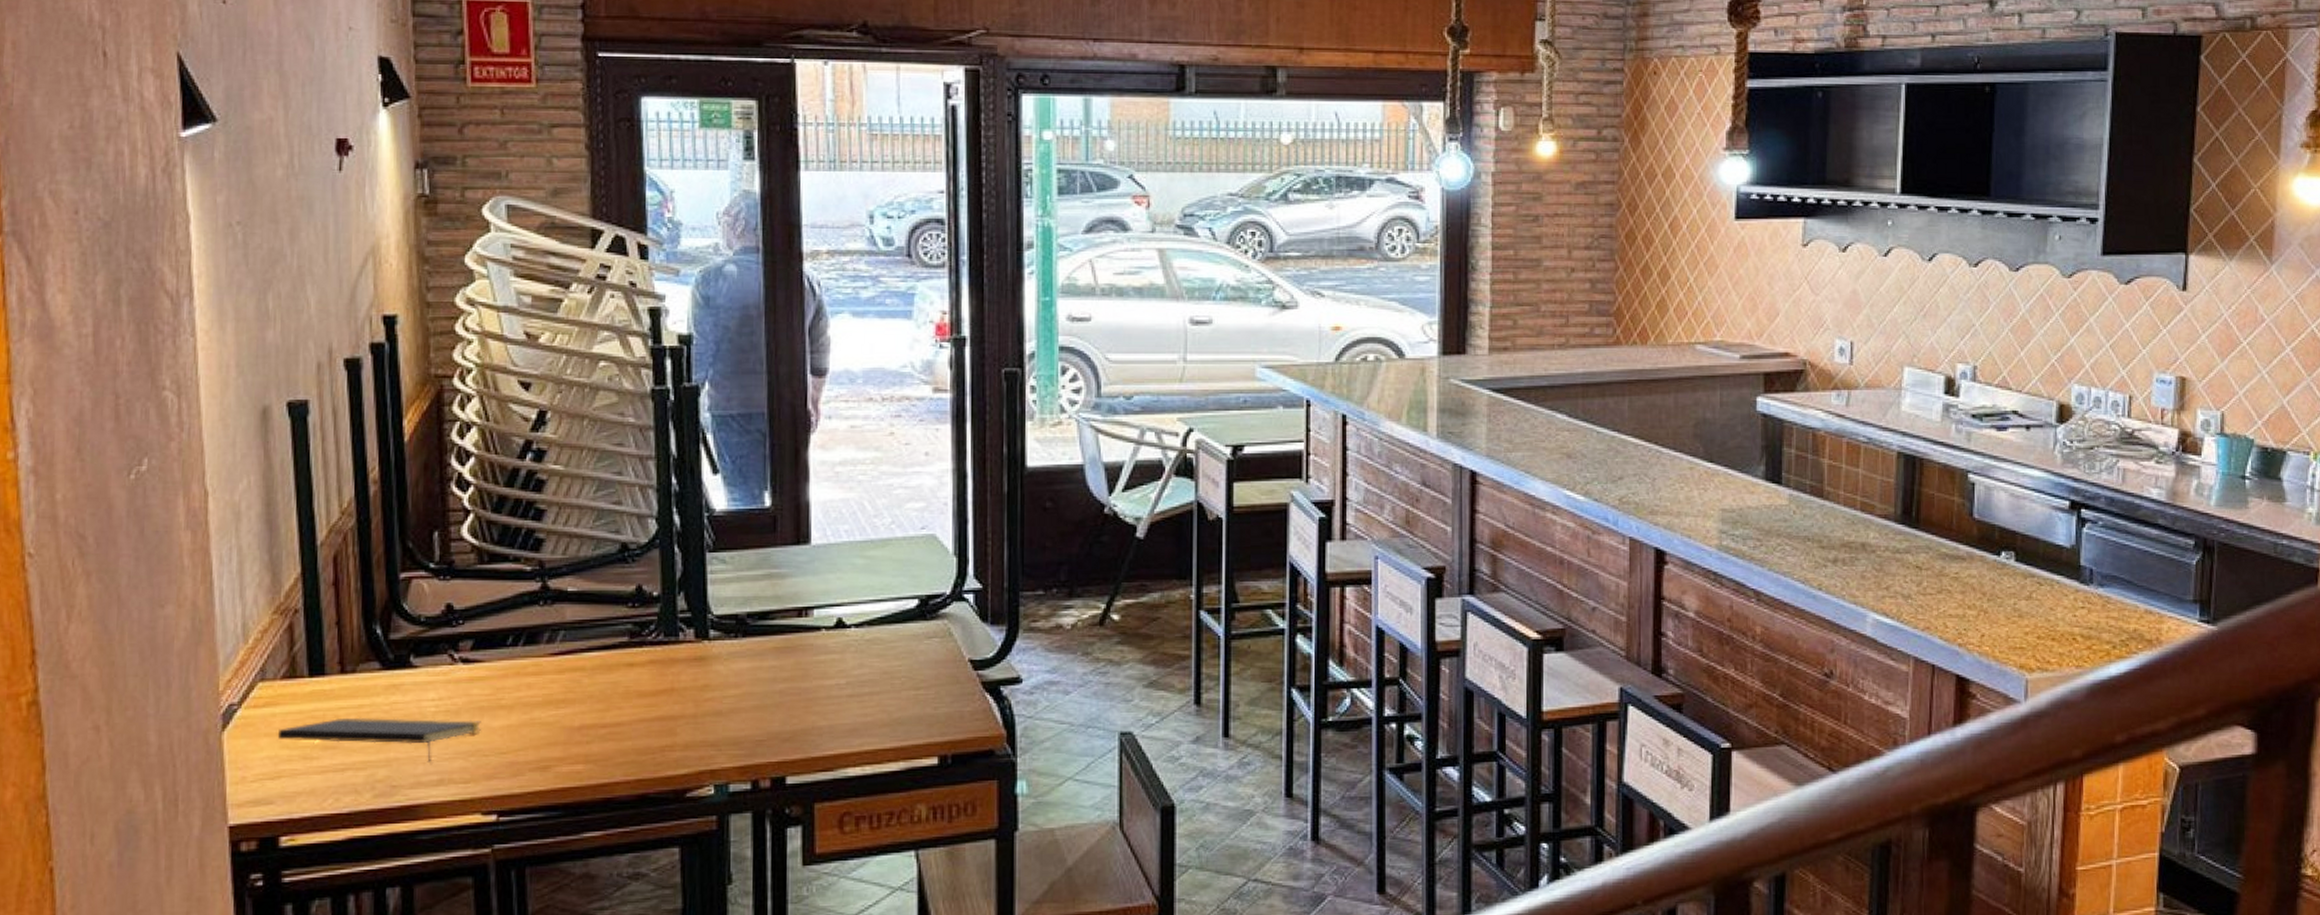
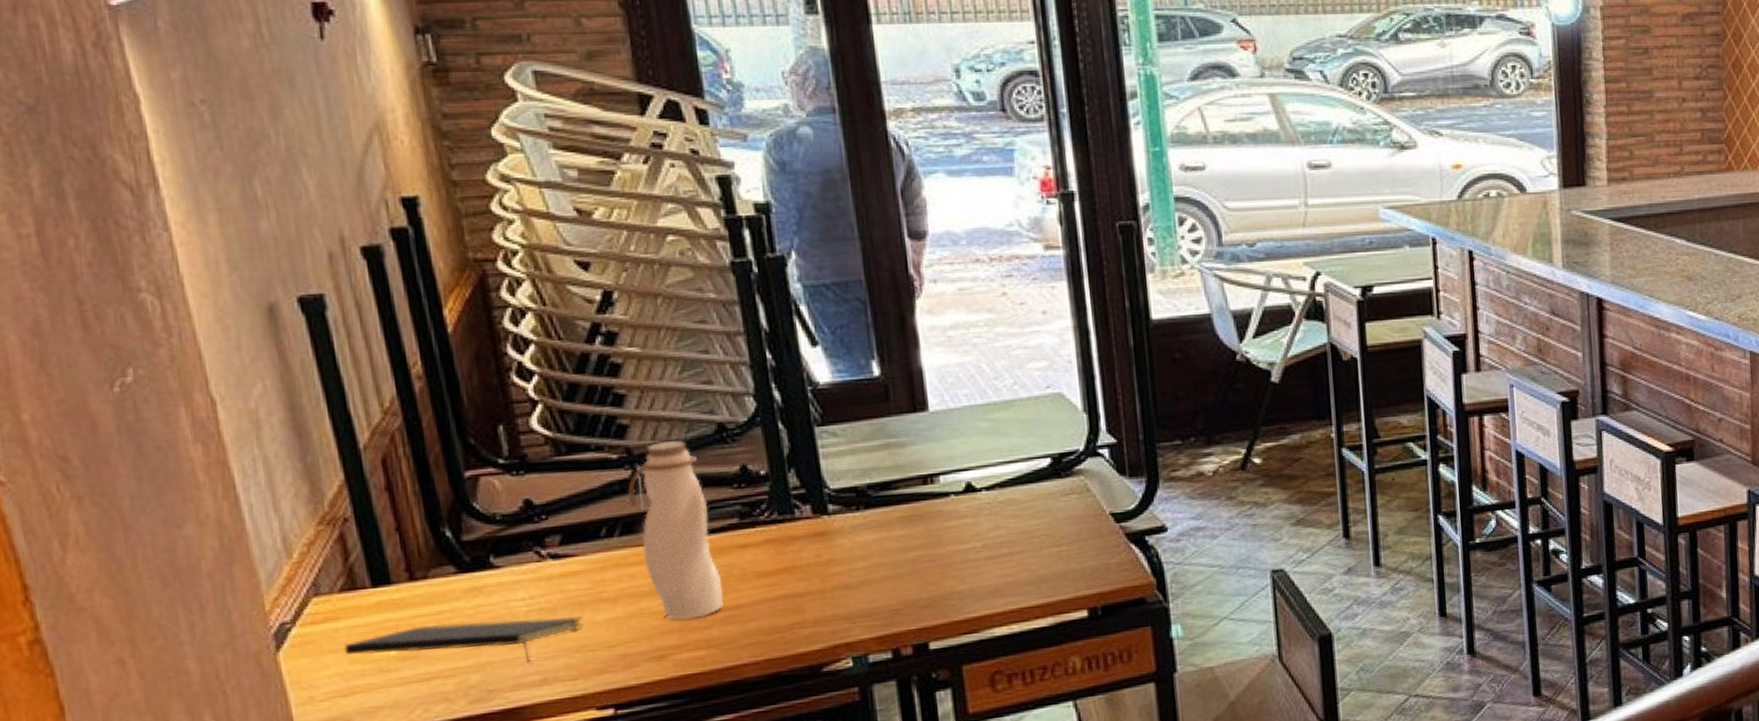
water bottle: none [535,557,606,732] -> present [627,440,723,620]

